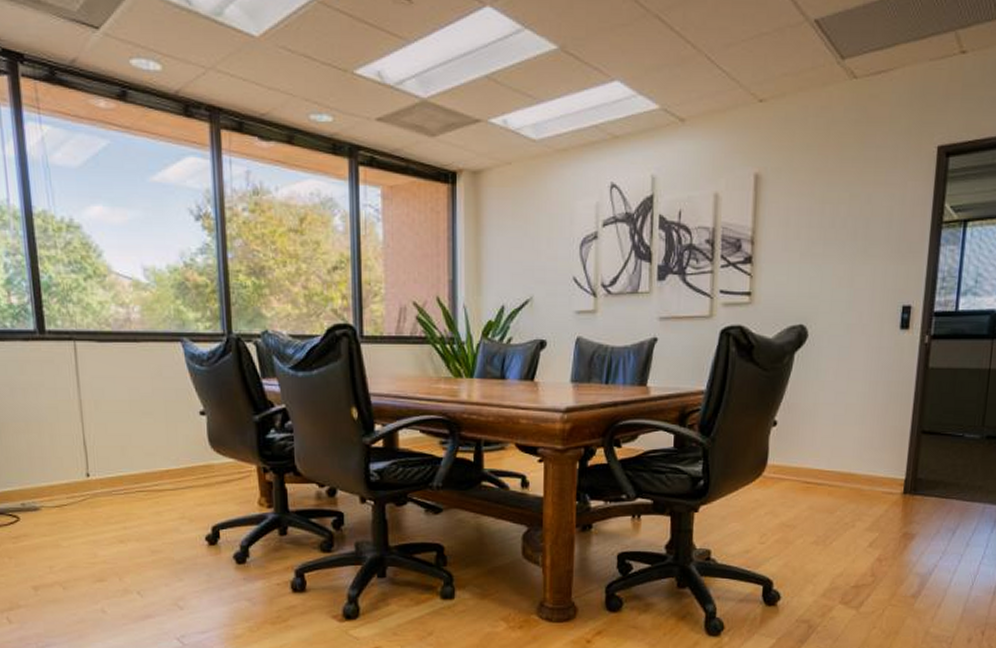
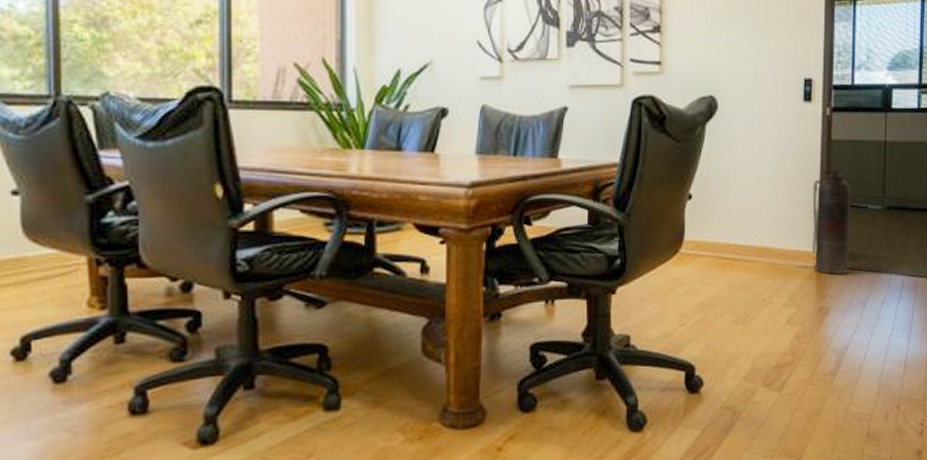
fire extinguisher: none [899,396,948,503] -> present [811,168,852,275]

